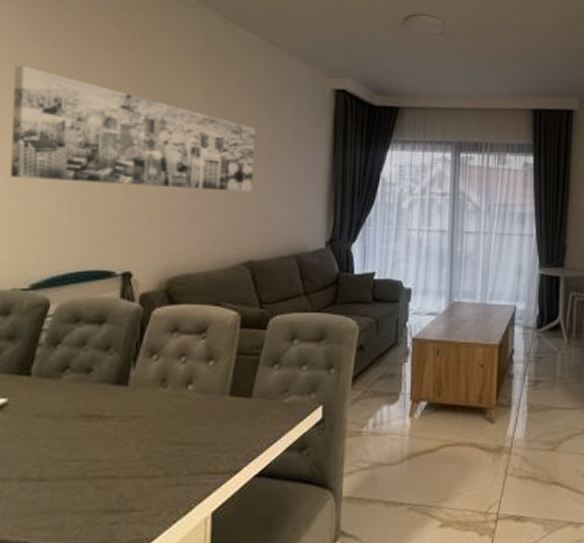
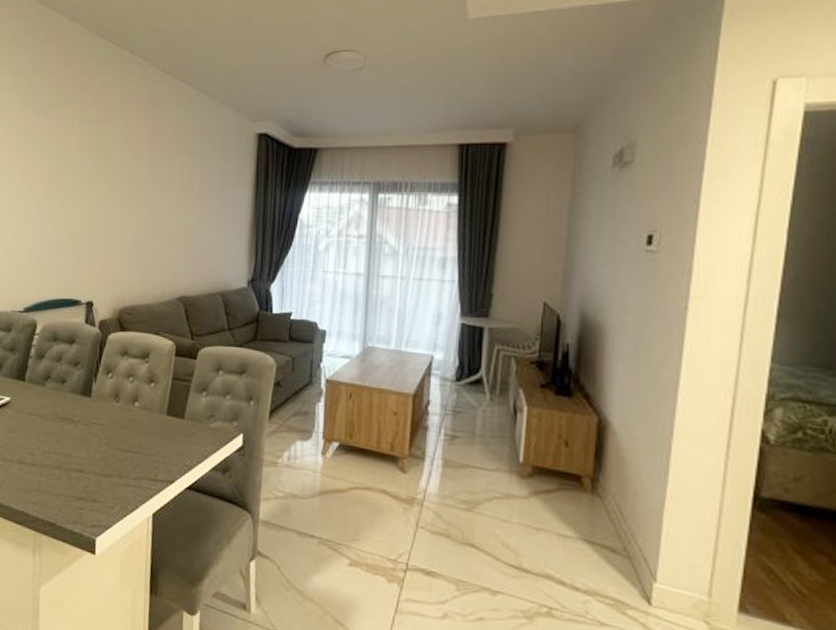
wall art: present [10,65,256,192] -> none [9,127,189,233]

